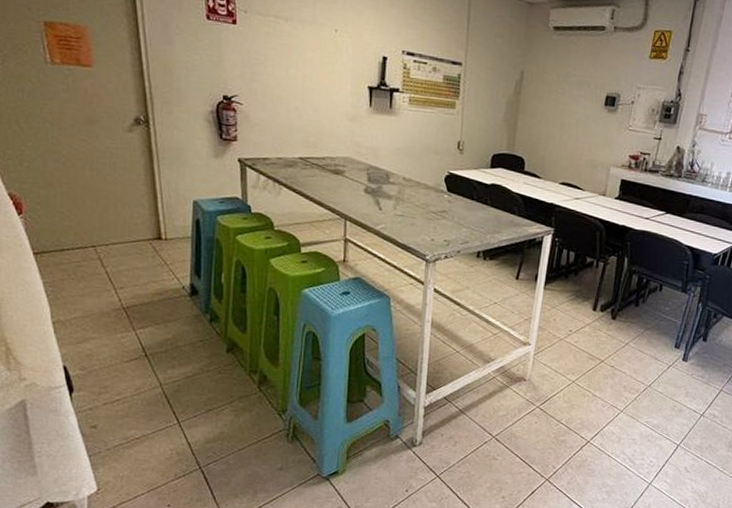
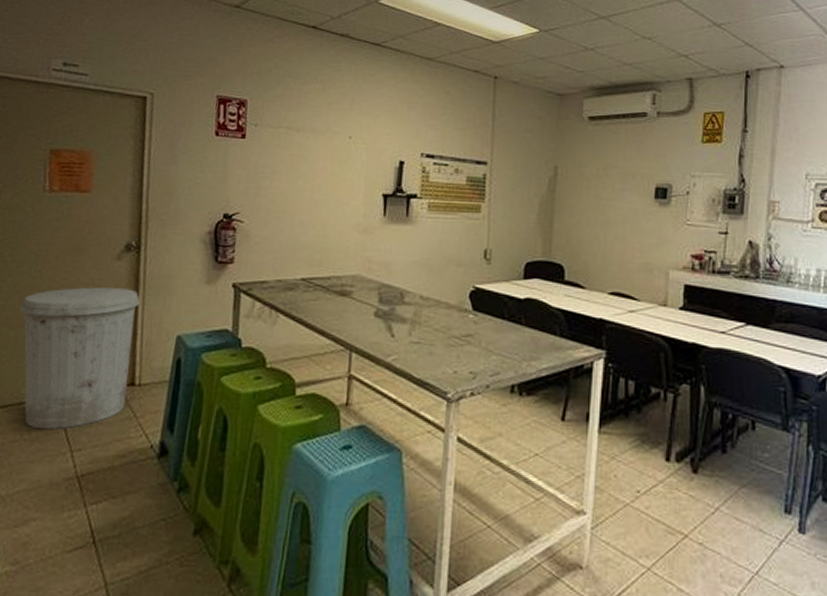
trash can: none [44,154,156,272] -> present [19,287,141,430]

